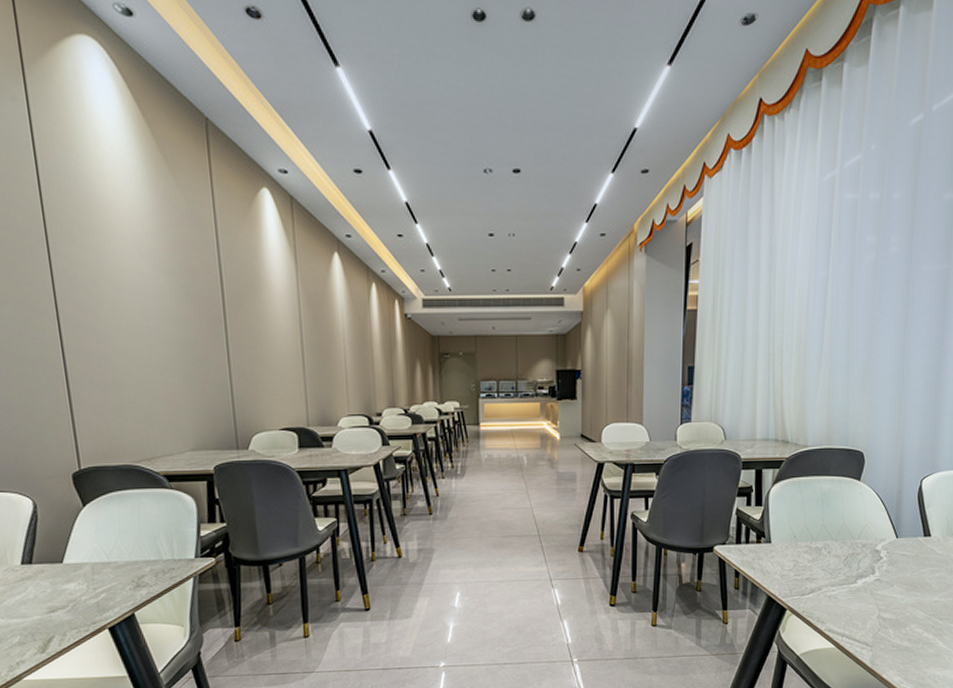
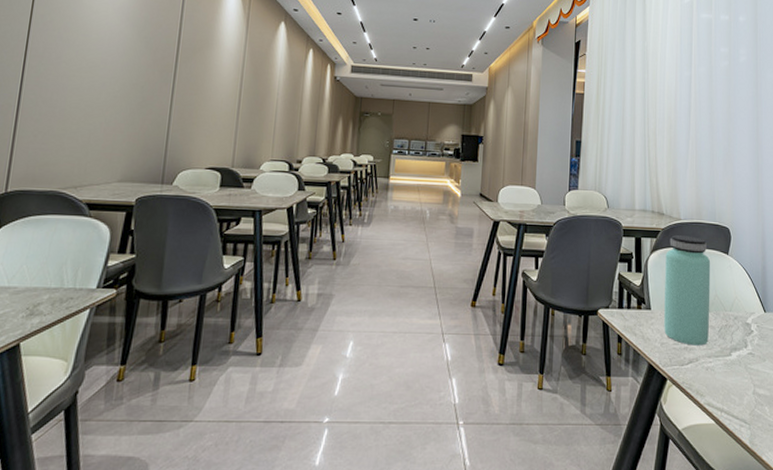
bottle: none [785,463,840,576] -> present [664,235,711,346]

